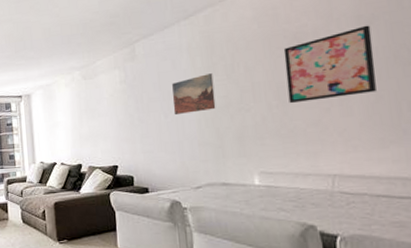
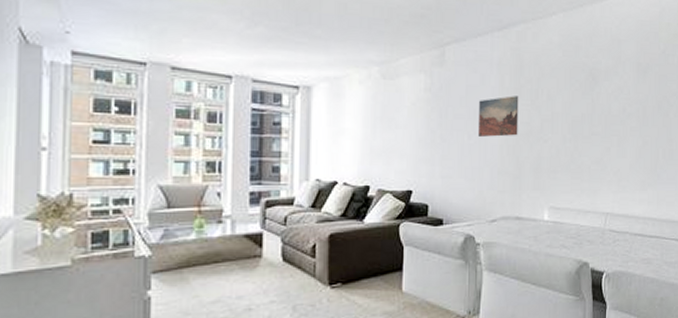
wall art: present [283,25,376,104] -> none [580,73,646,139]

